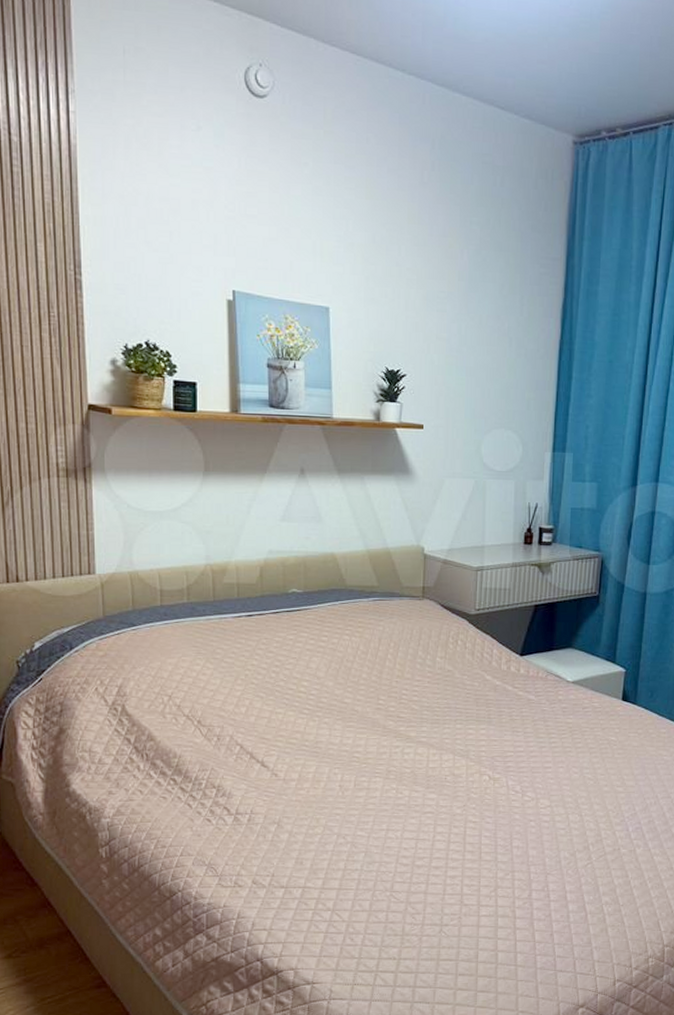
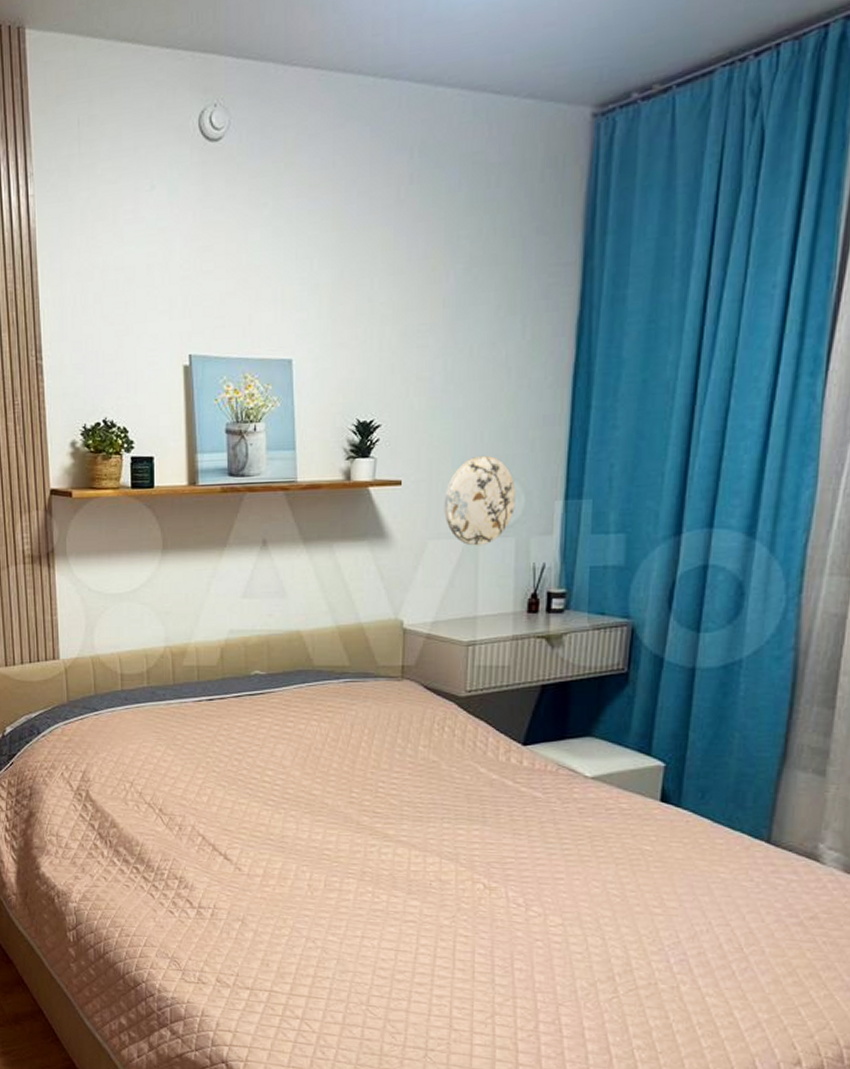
decorative plate: none [458,409,515,486] -> present [444,455,516,546]

